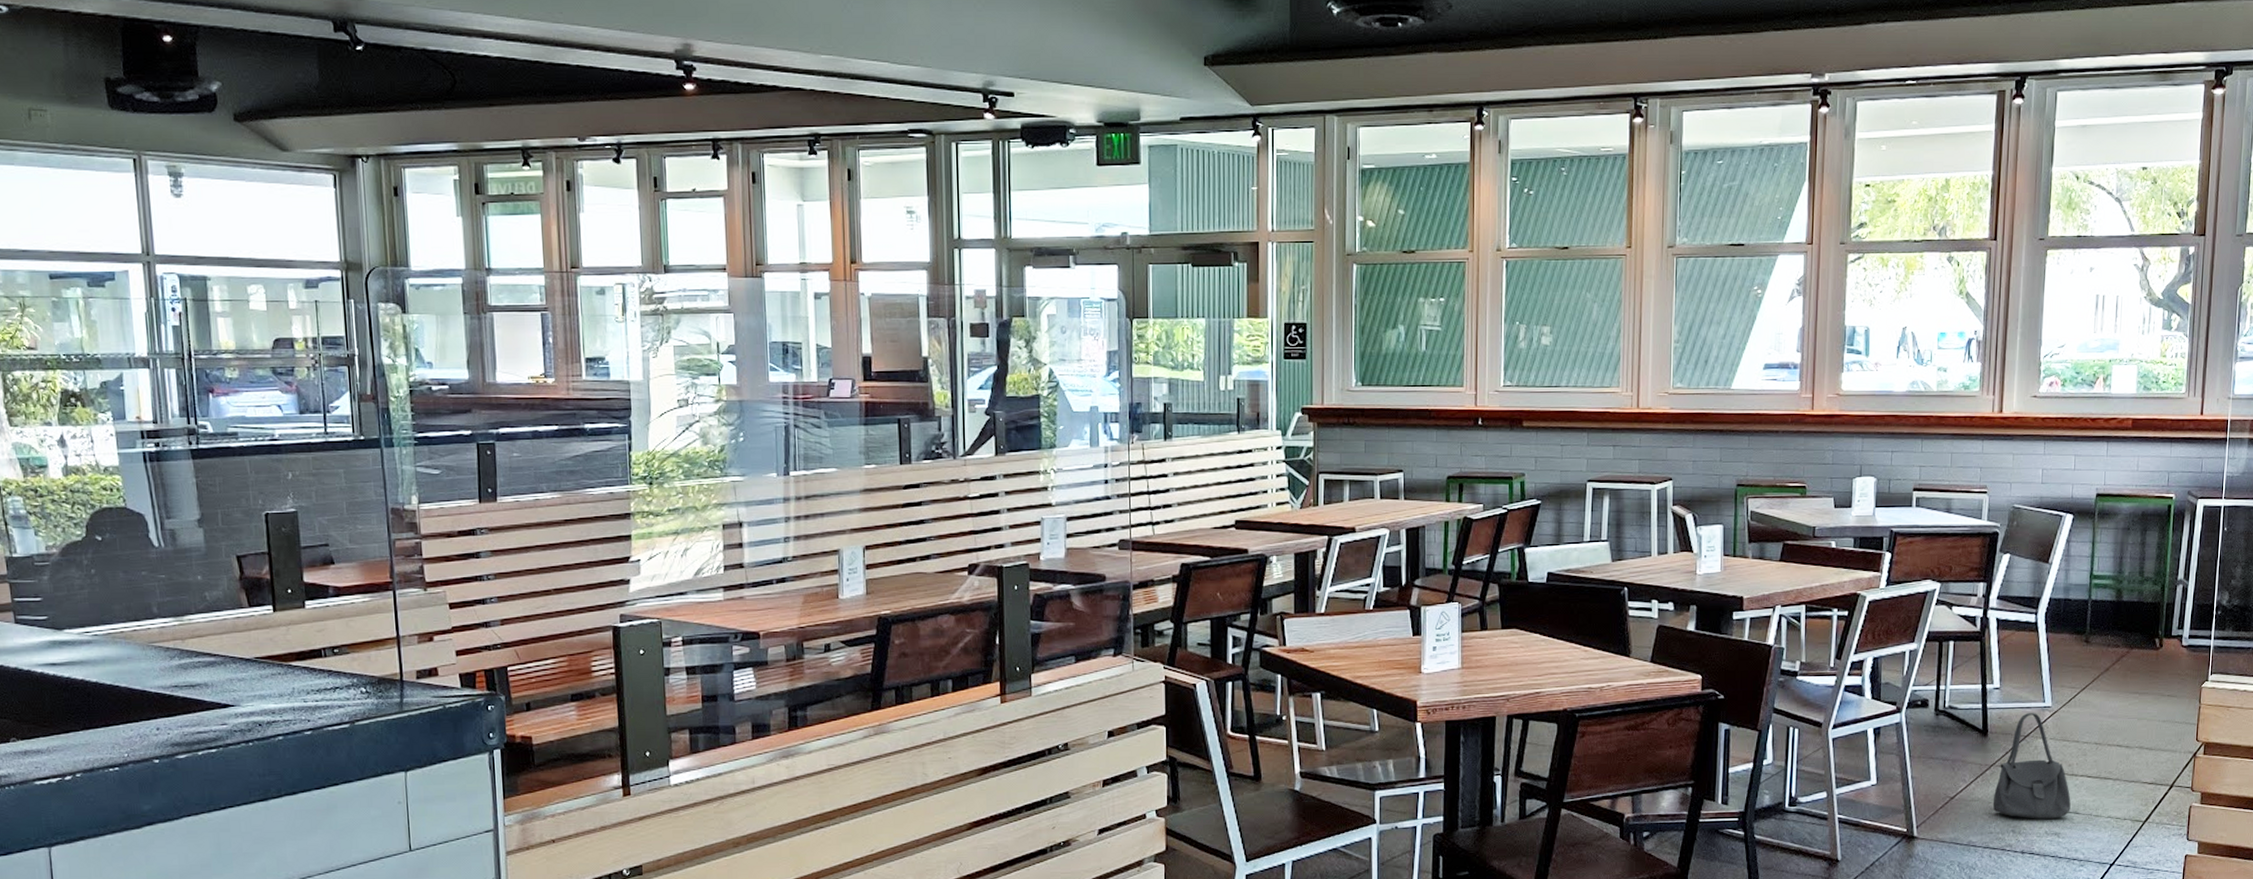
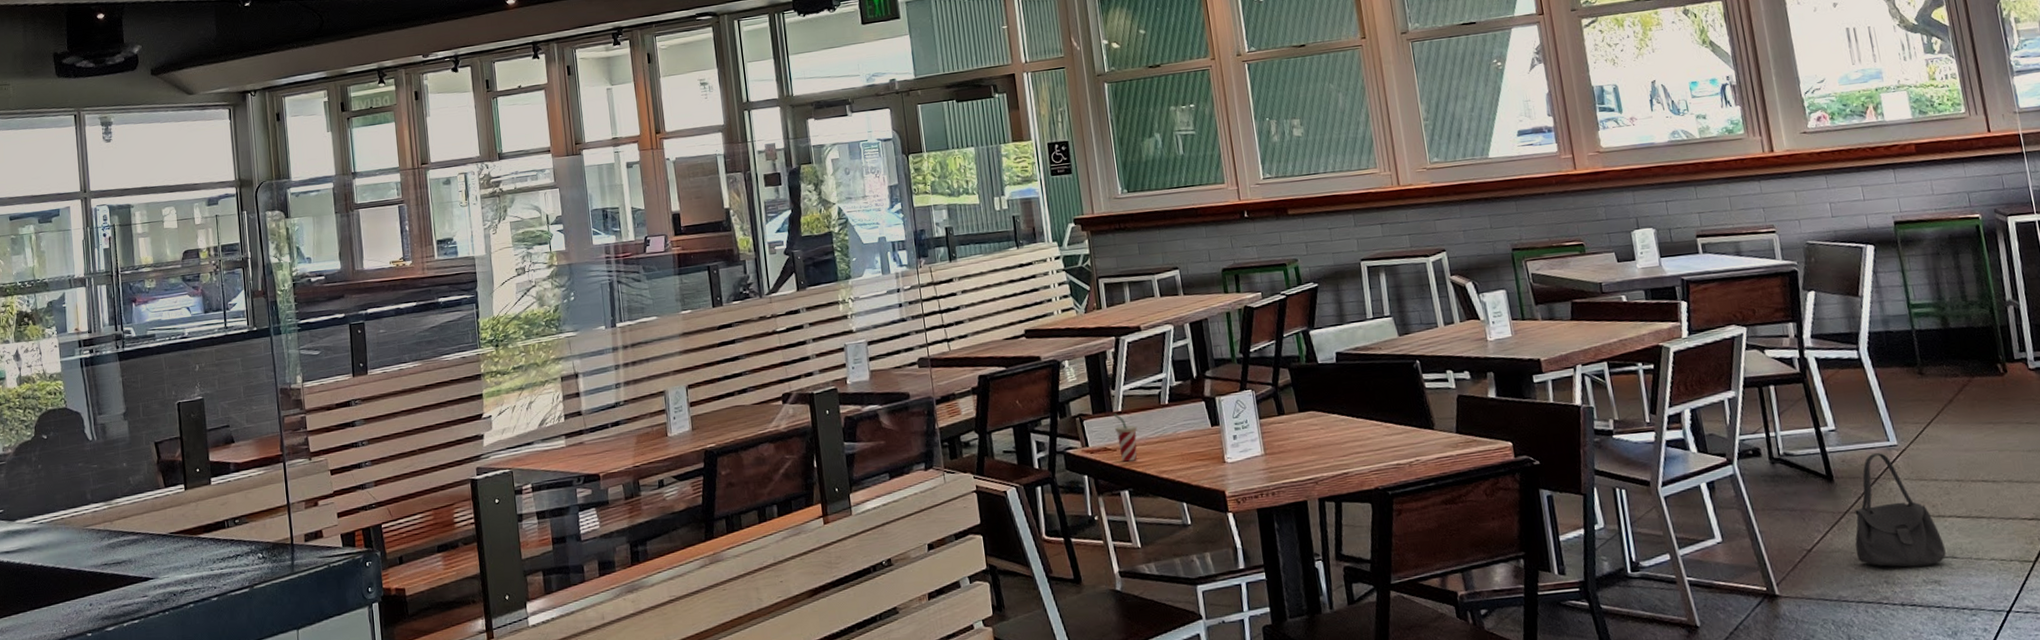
beverage cup: none [1315,614,1338,664] -> present [1113,413,1138,462]

